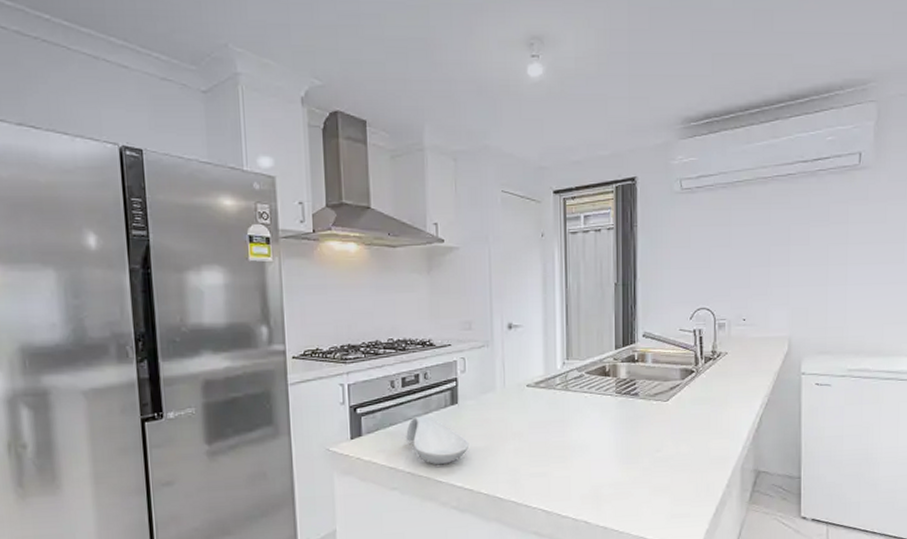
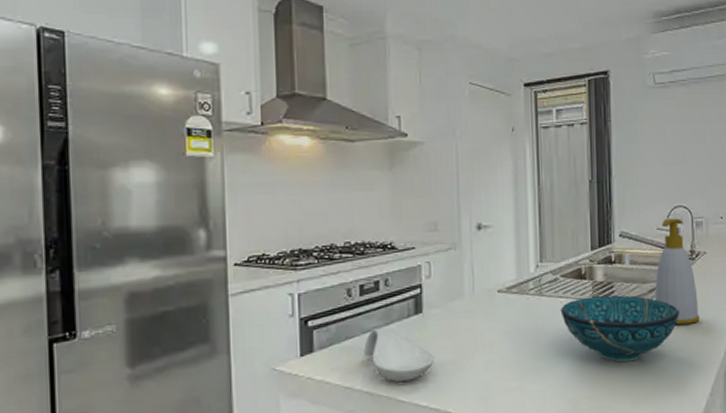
bowl: none [585,391,699,454] -> present [560,295,679,362]
soap bottle: none [676,320,719,421] -> present [655,218,700,325]

